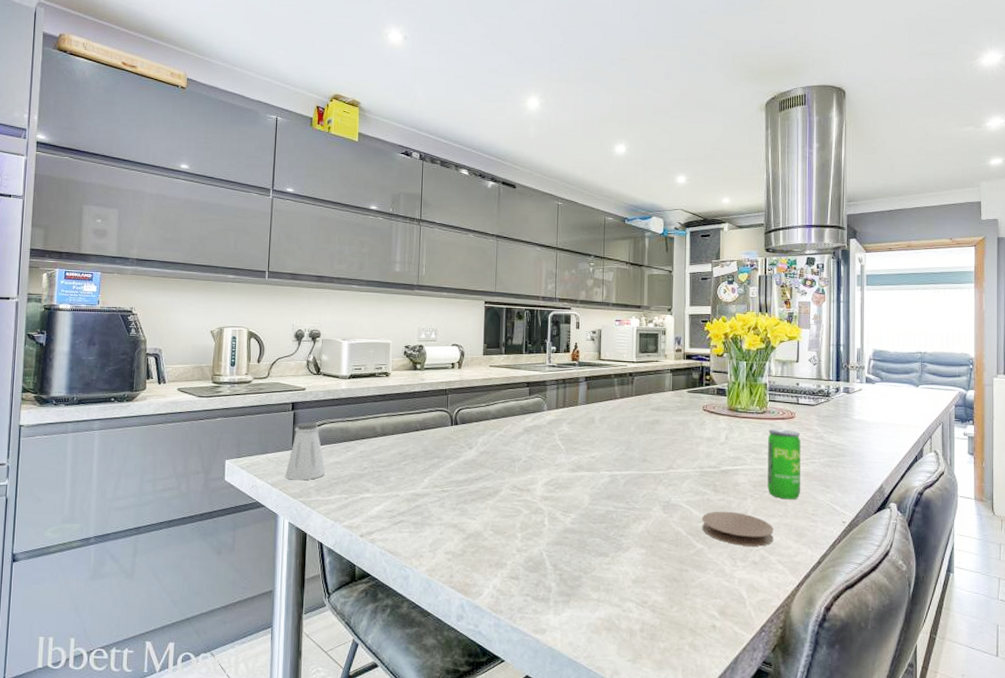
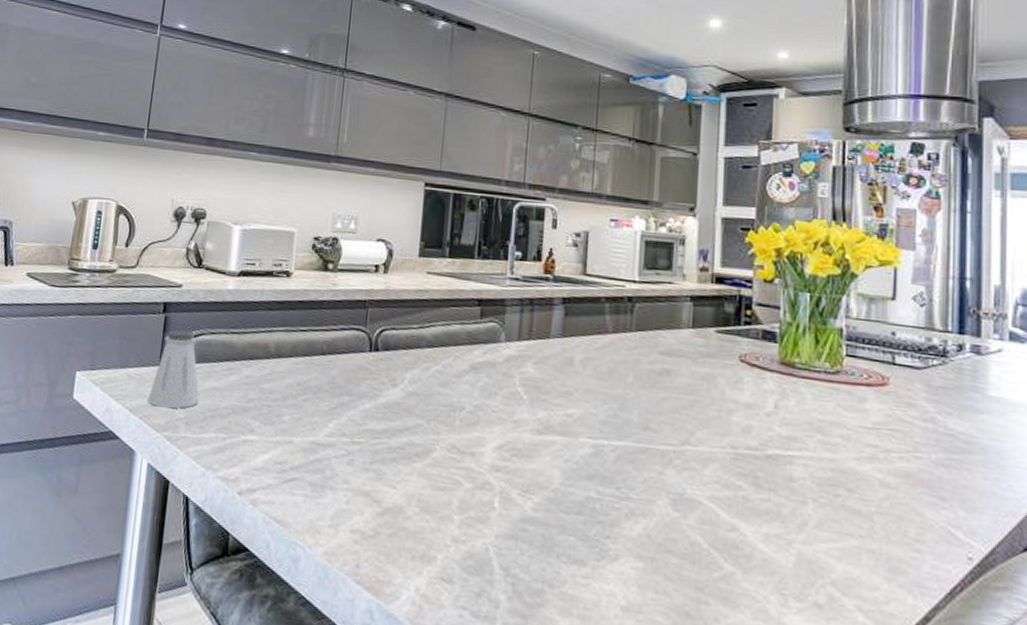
coaster: present [701,511,774,547] -> none [732,516,850,581]
beverage can: present [767,428,801,500] -> none [841,398,898,514]

